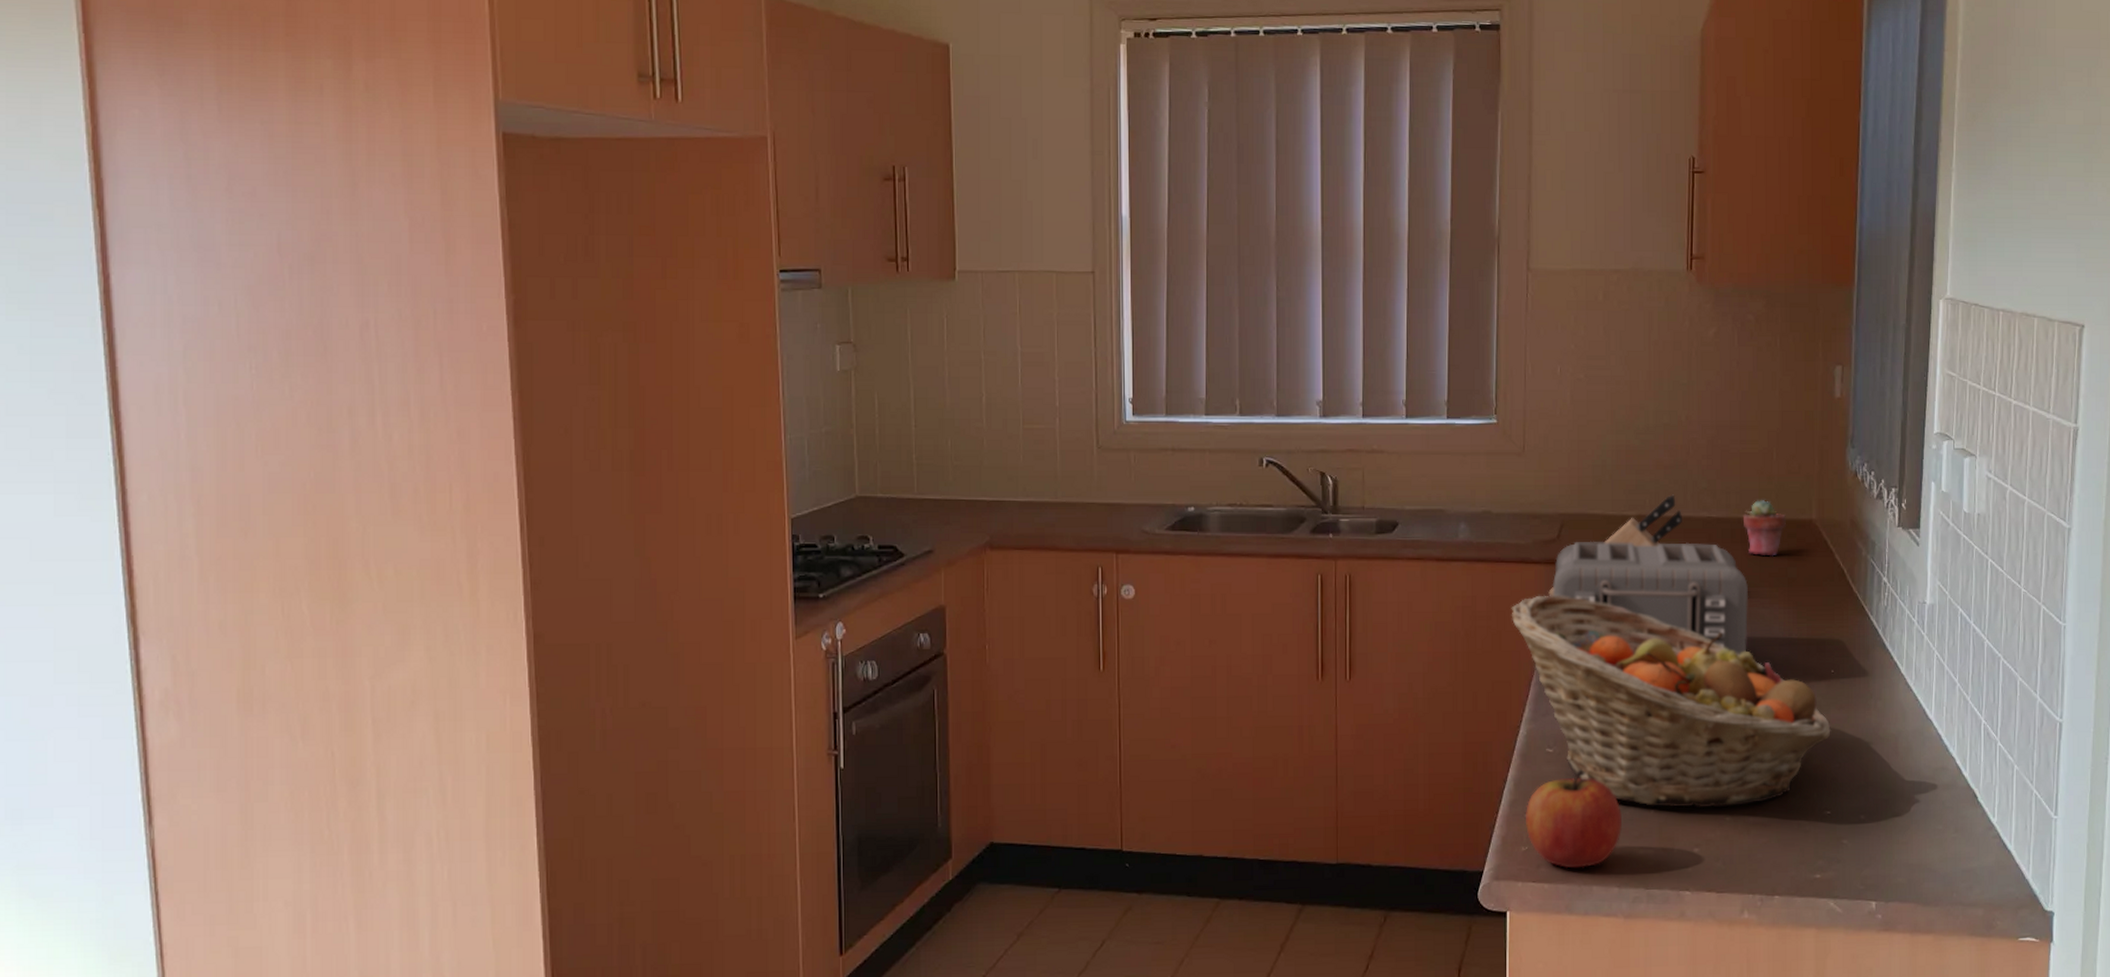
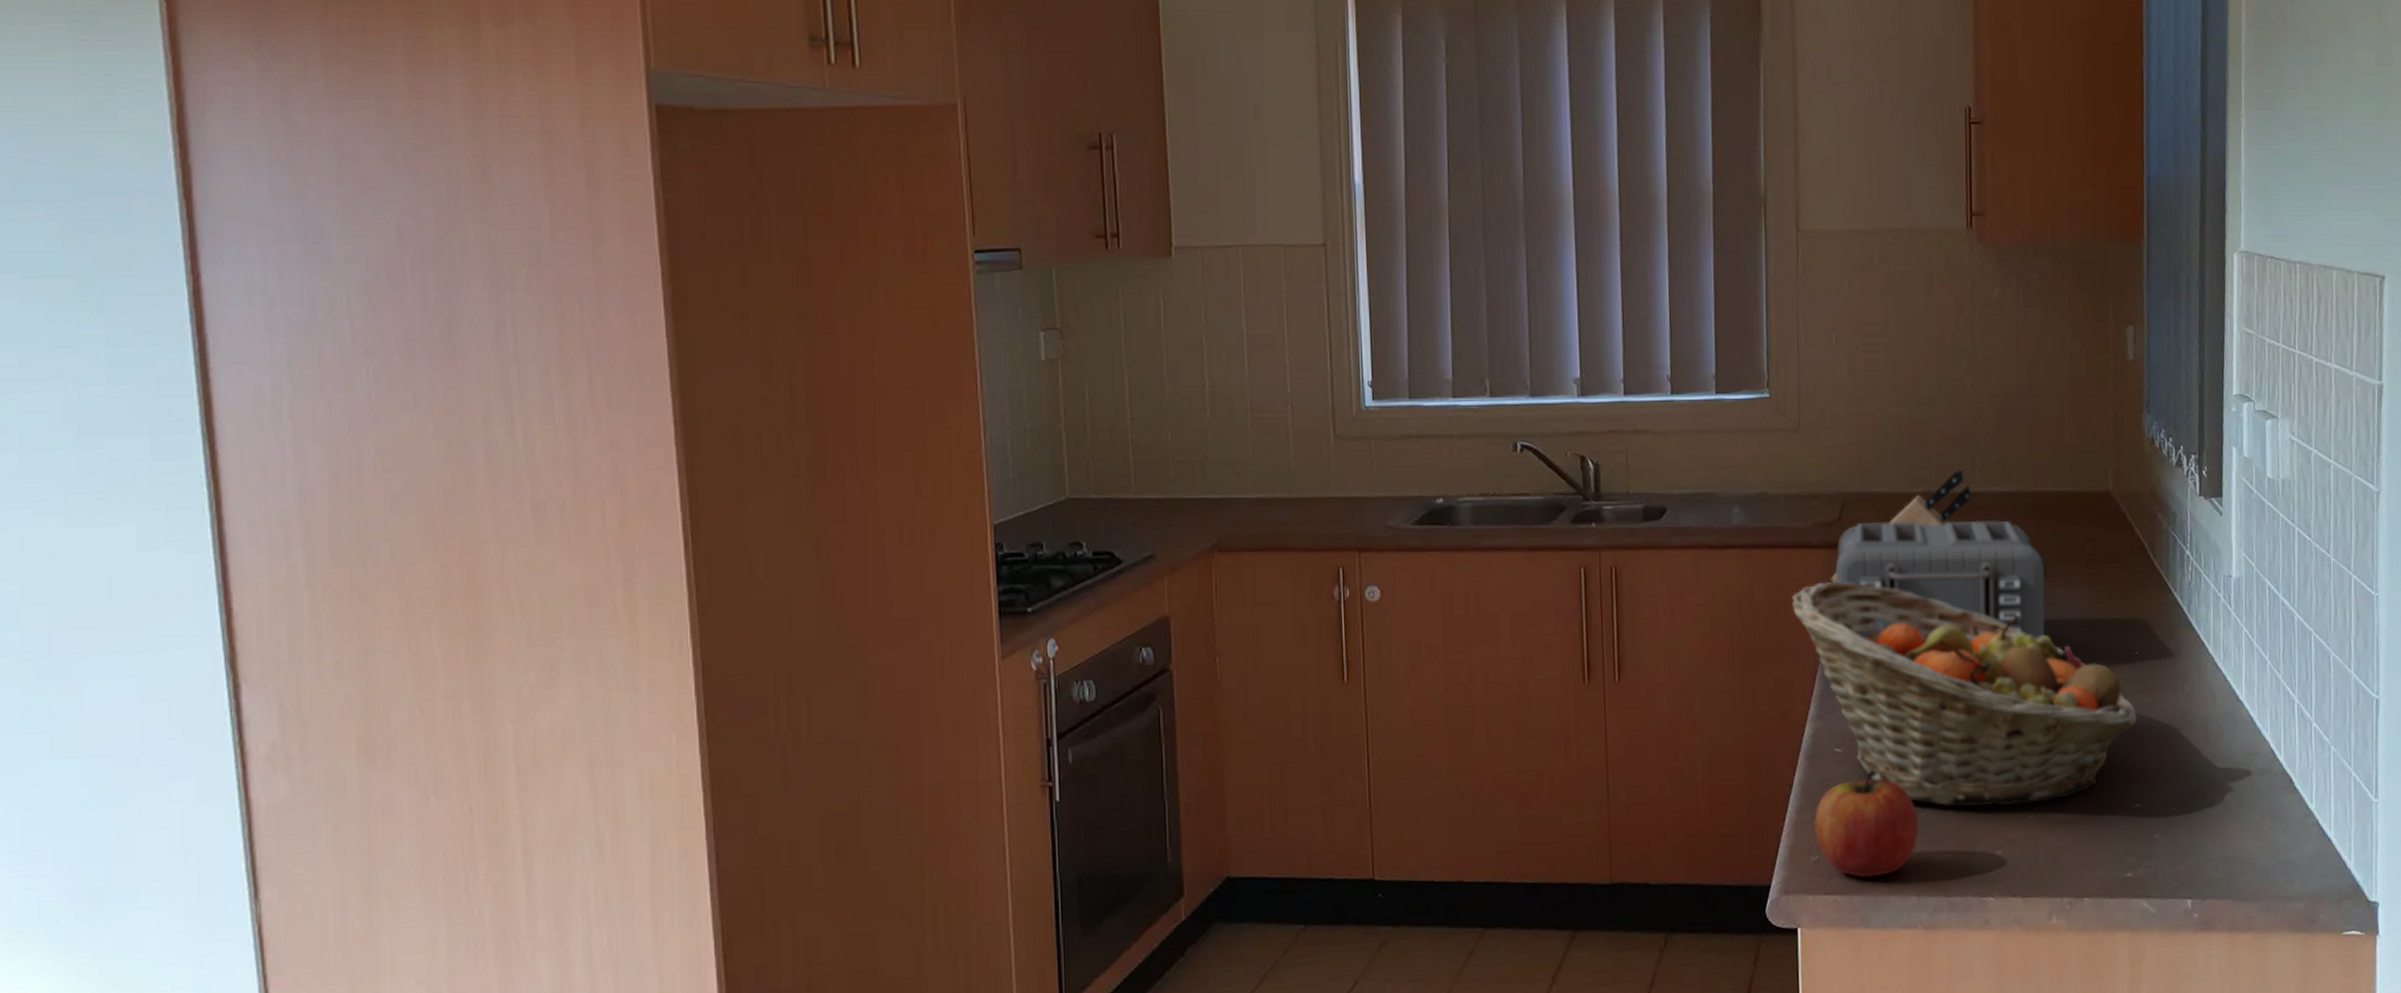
potted succulent: present [1742,499,1787,557] -> none [2035,470,2082,532]

